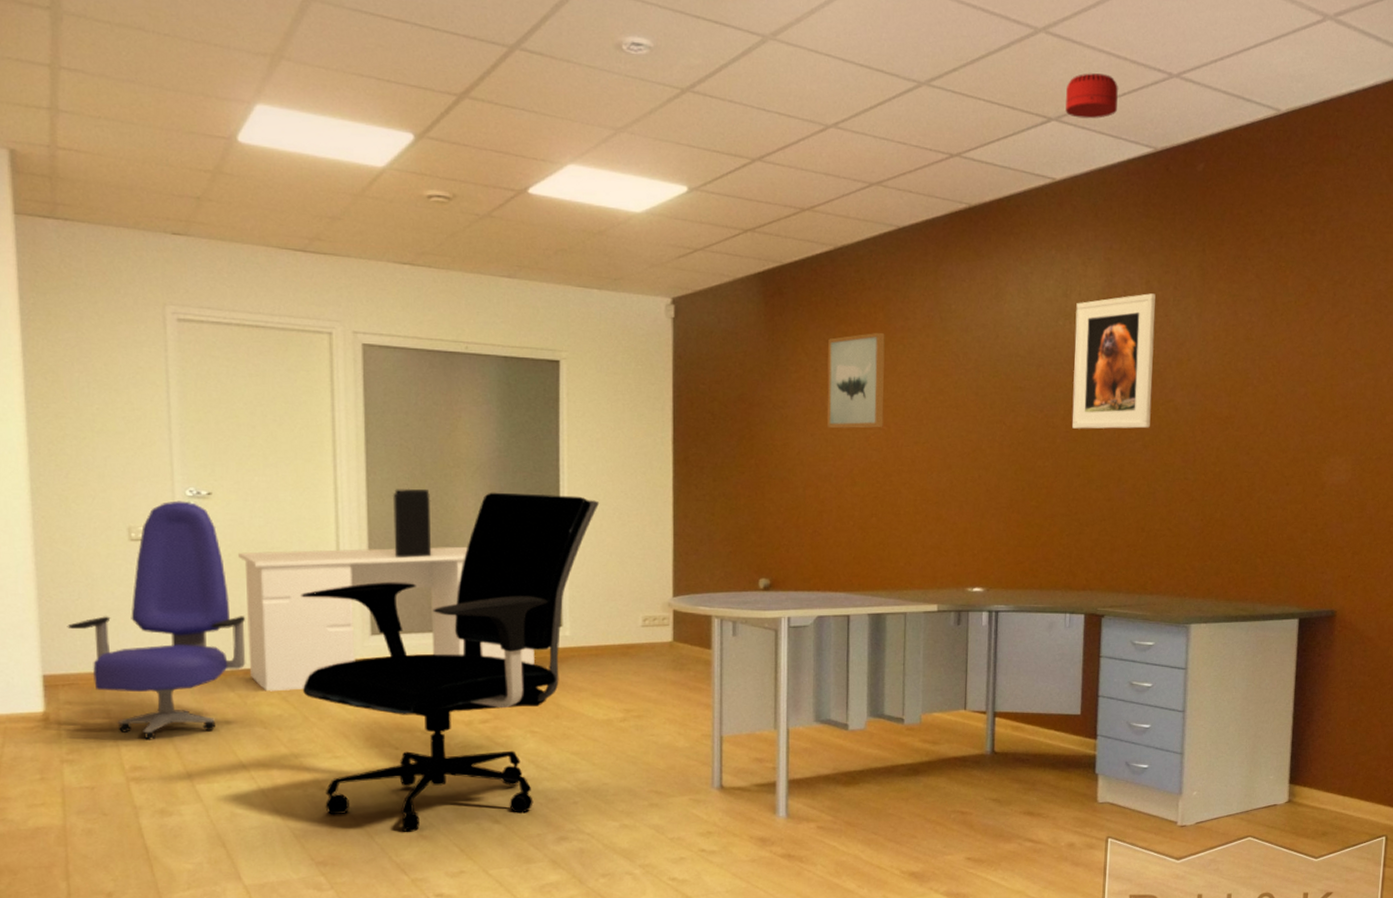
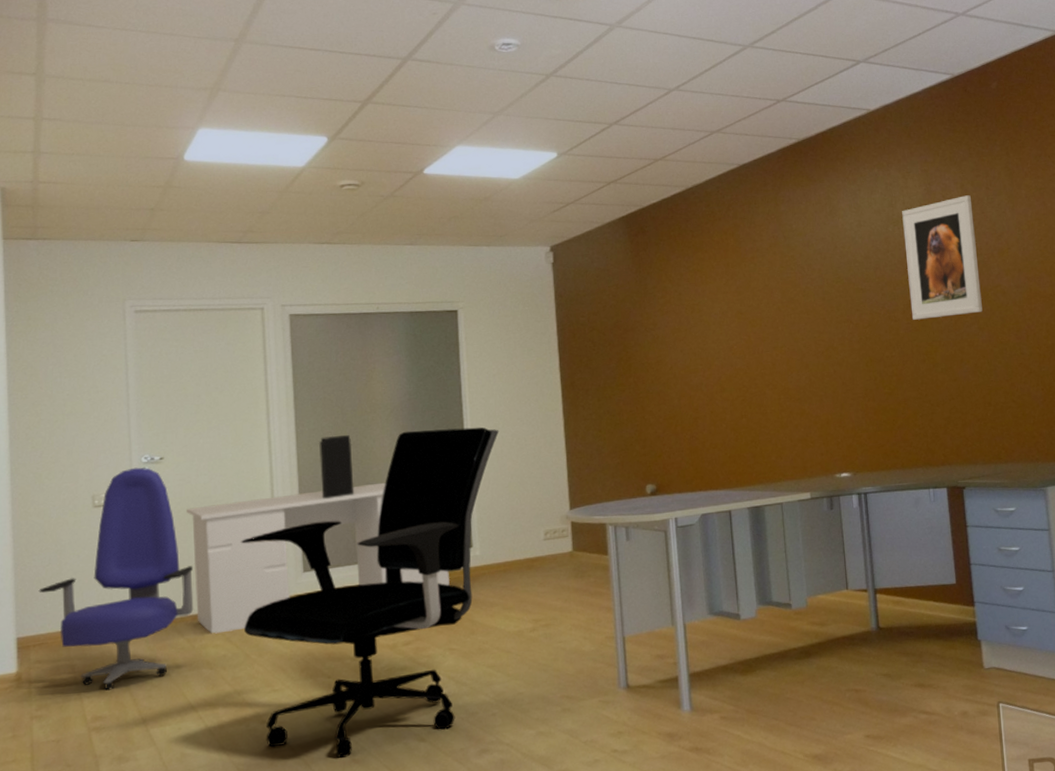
wall art: present [826,332,885,428] -> none [688,255,744,343]
smoke detector: present [1065,73,1118,119] -> none [869,20,915,58]

